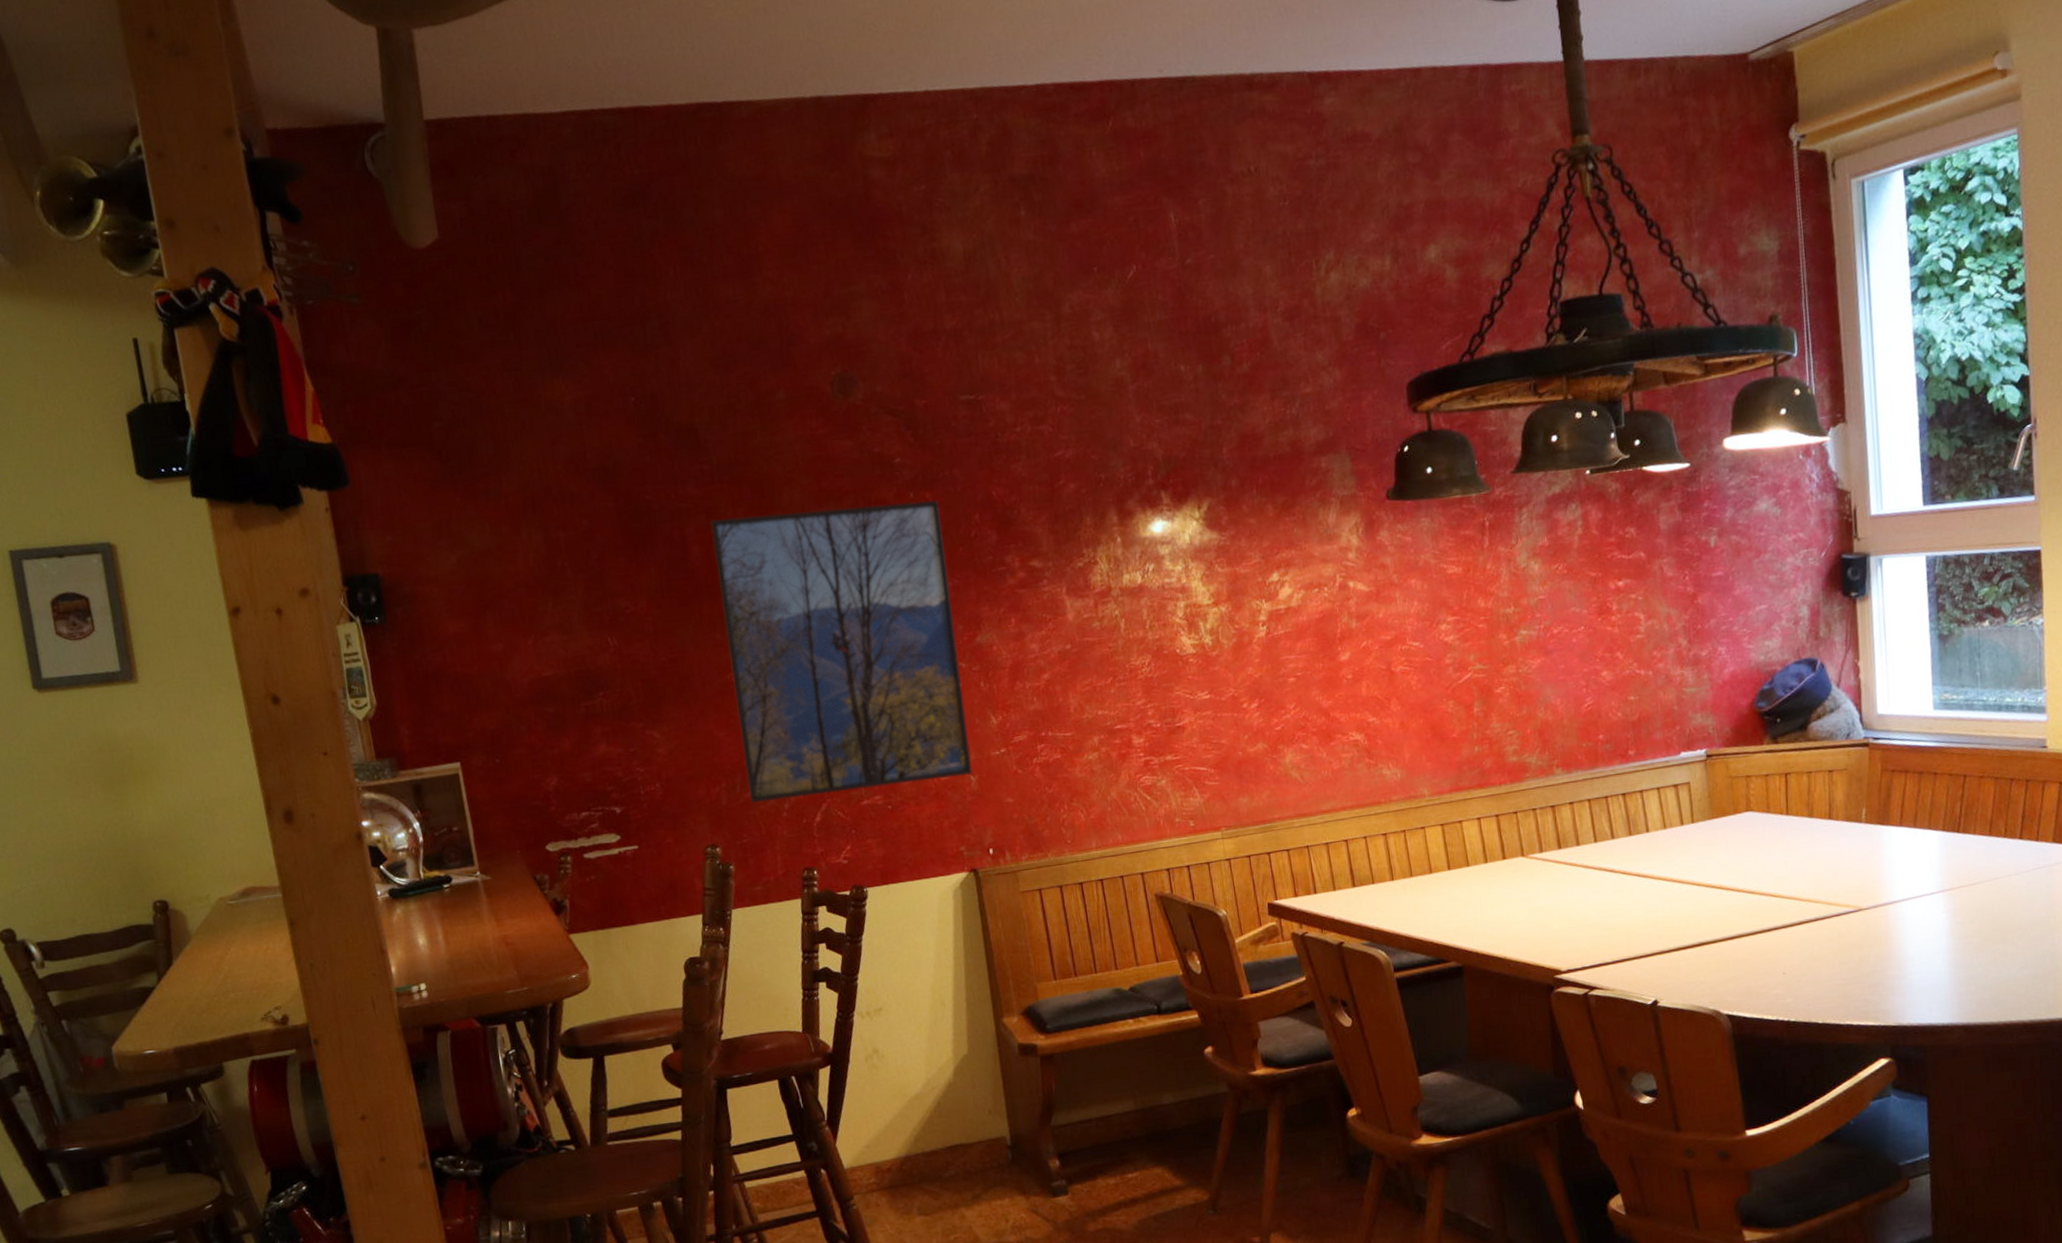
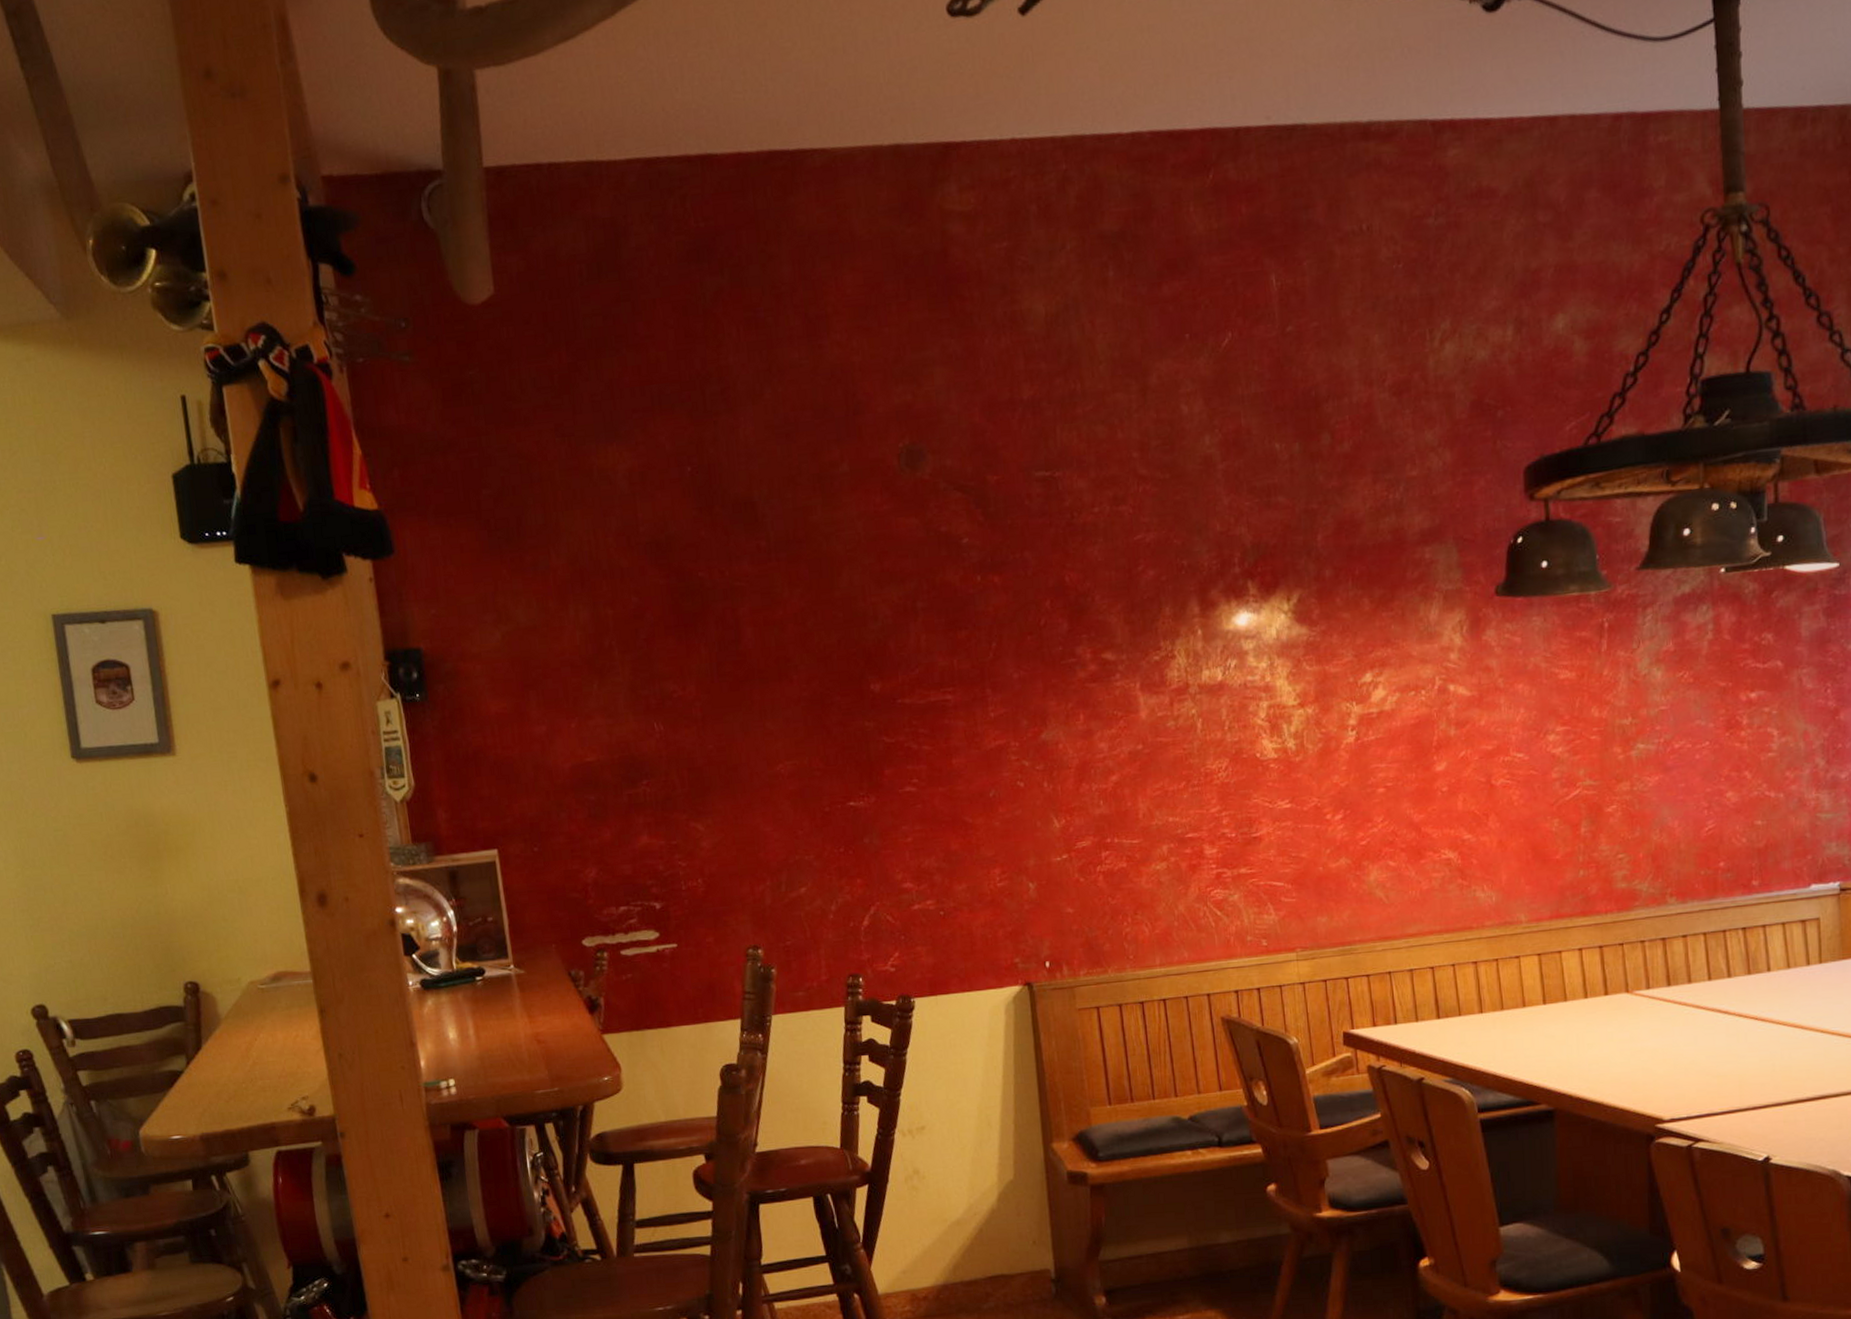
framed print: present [710,500,973,803] -> none [765,585,1032,903]

